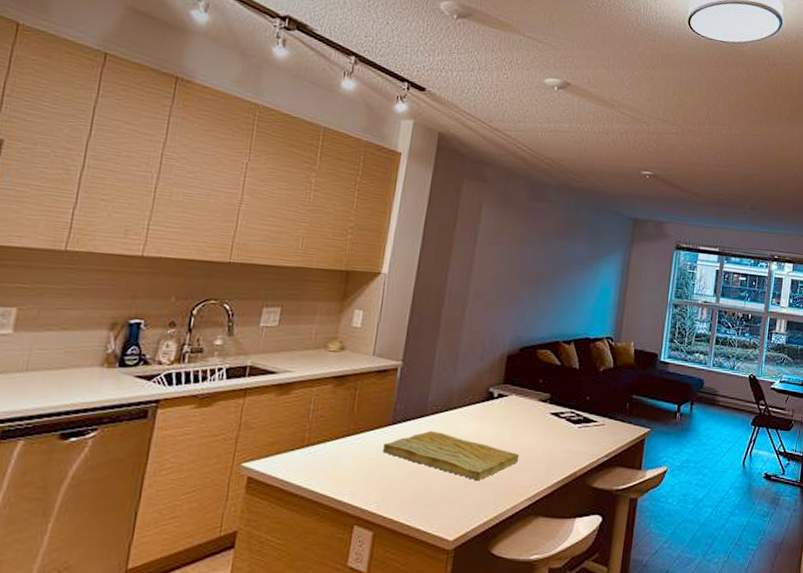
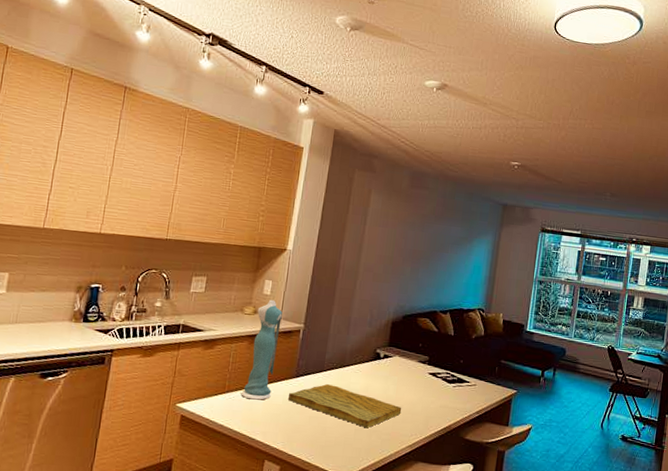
dress: none [324,333,376,454] -> present [241,299,283,400]

